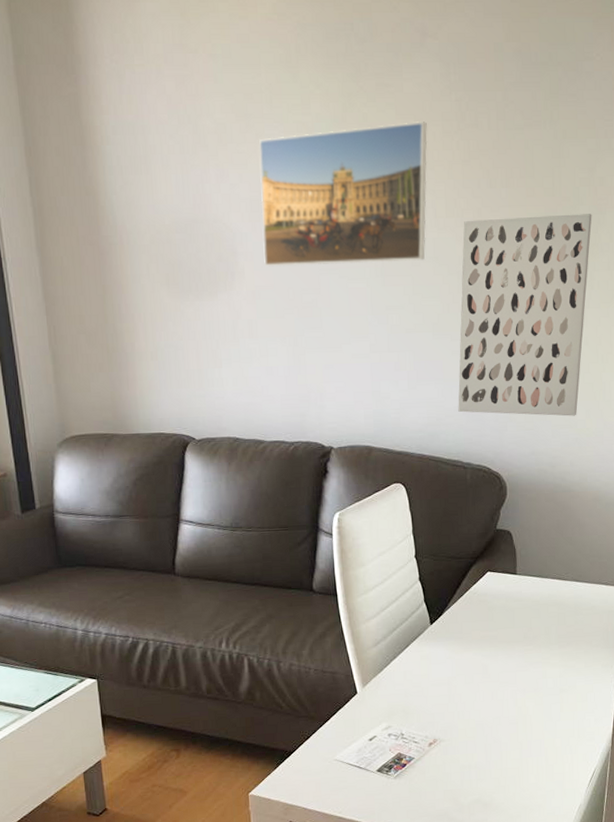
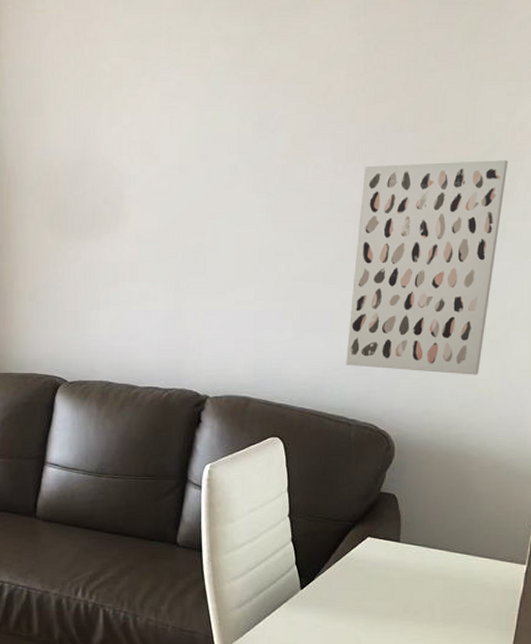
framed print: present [259,121,428,267] -> none [150,64,331,210]

